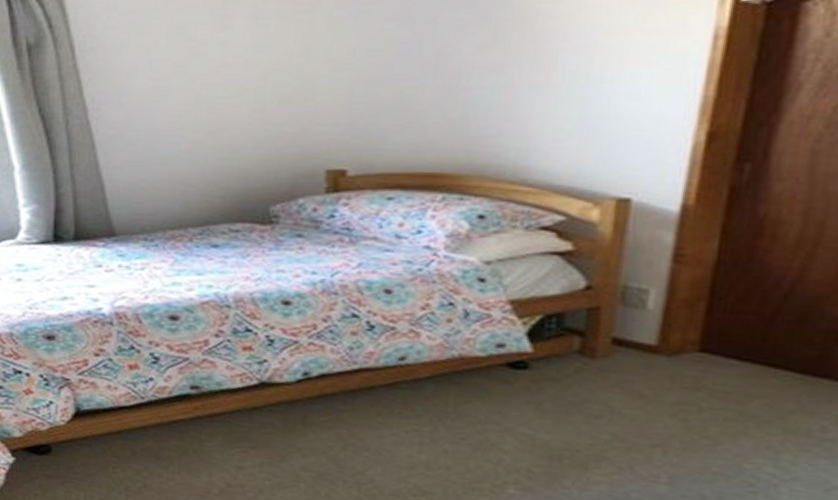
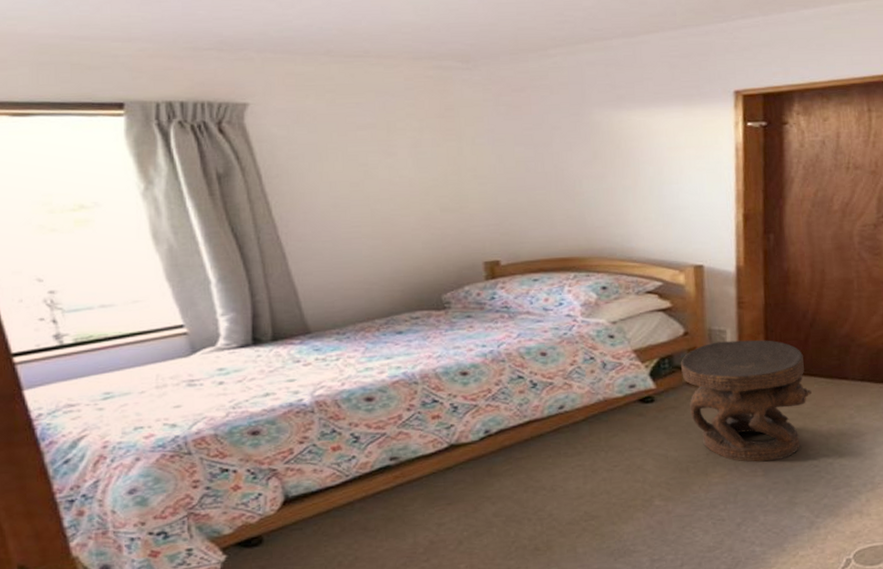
side table: none [573,303,767,469] -> present [681,340,812,462]

